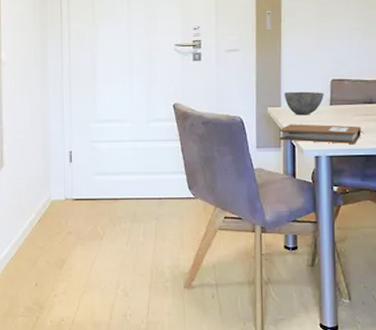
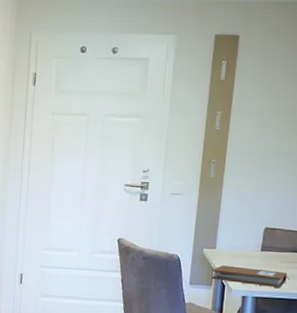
bowl: present [284,91,324,116] -> none [219,235,256,259]

